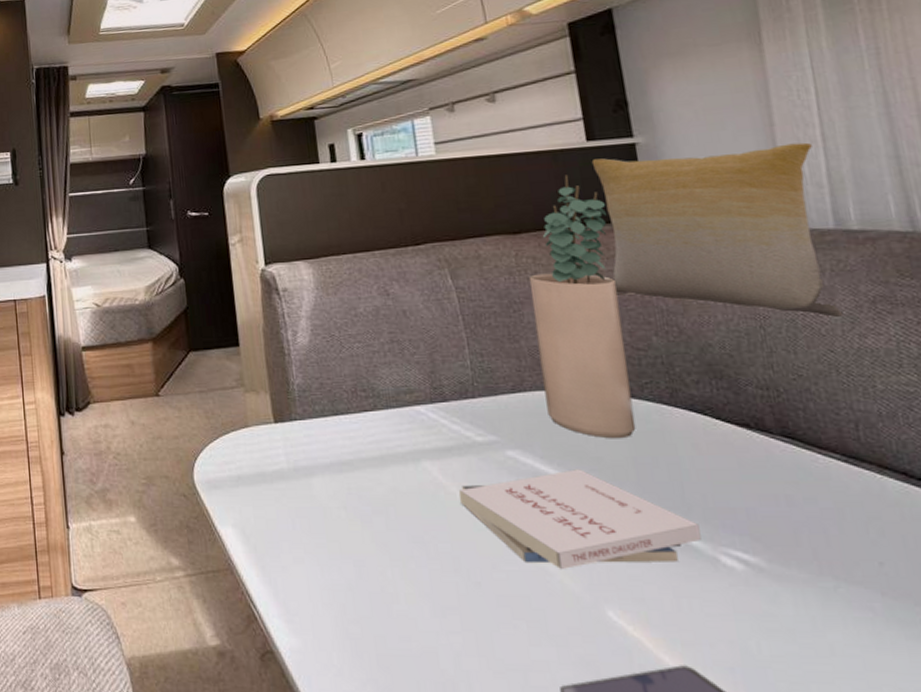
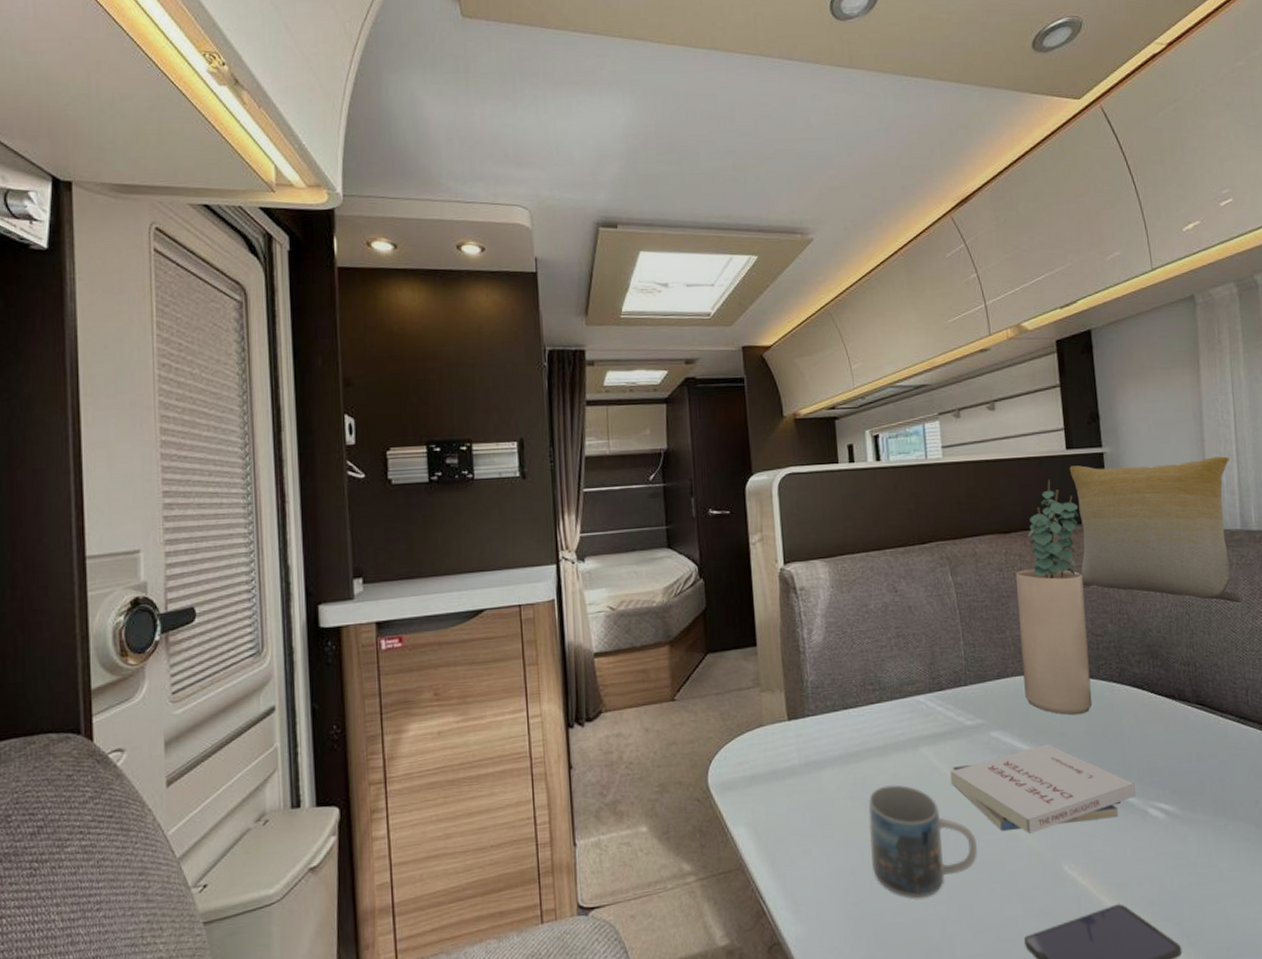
mug: none [364,499,496,626] -> present [868,784,977,898]

